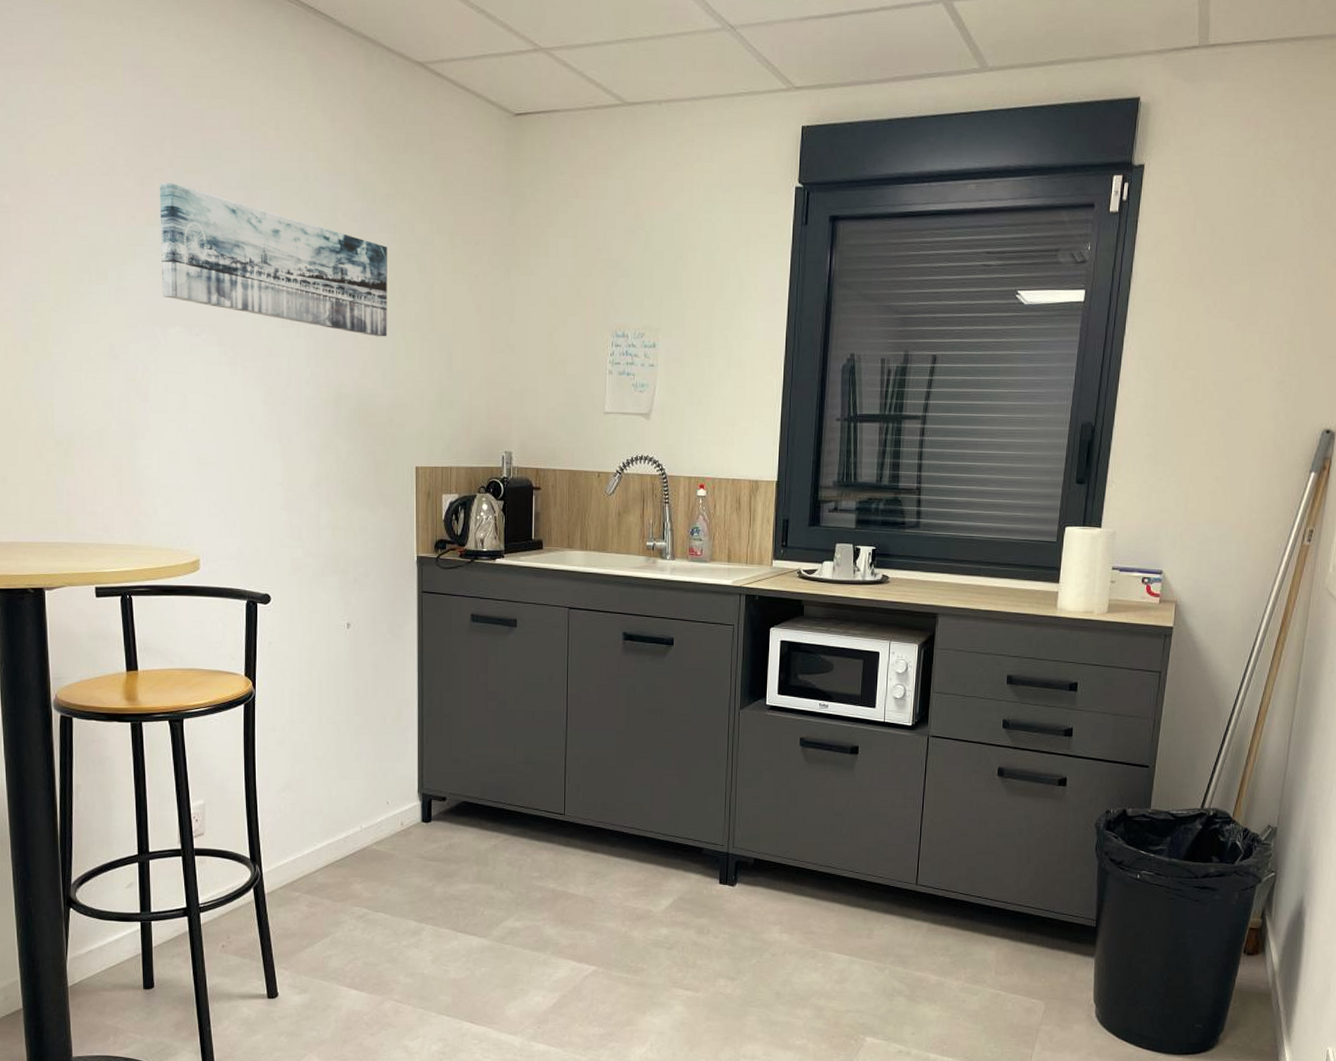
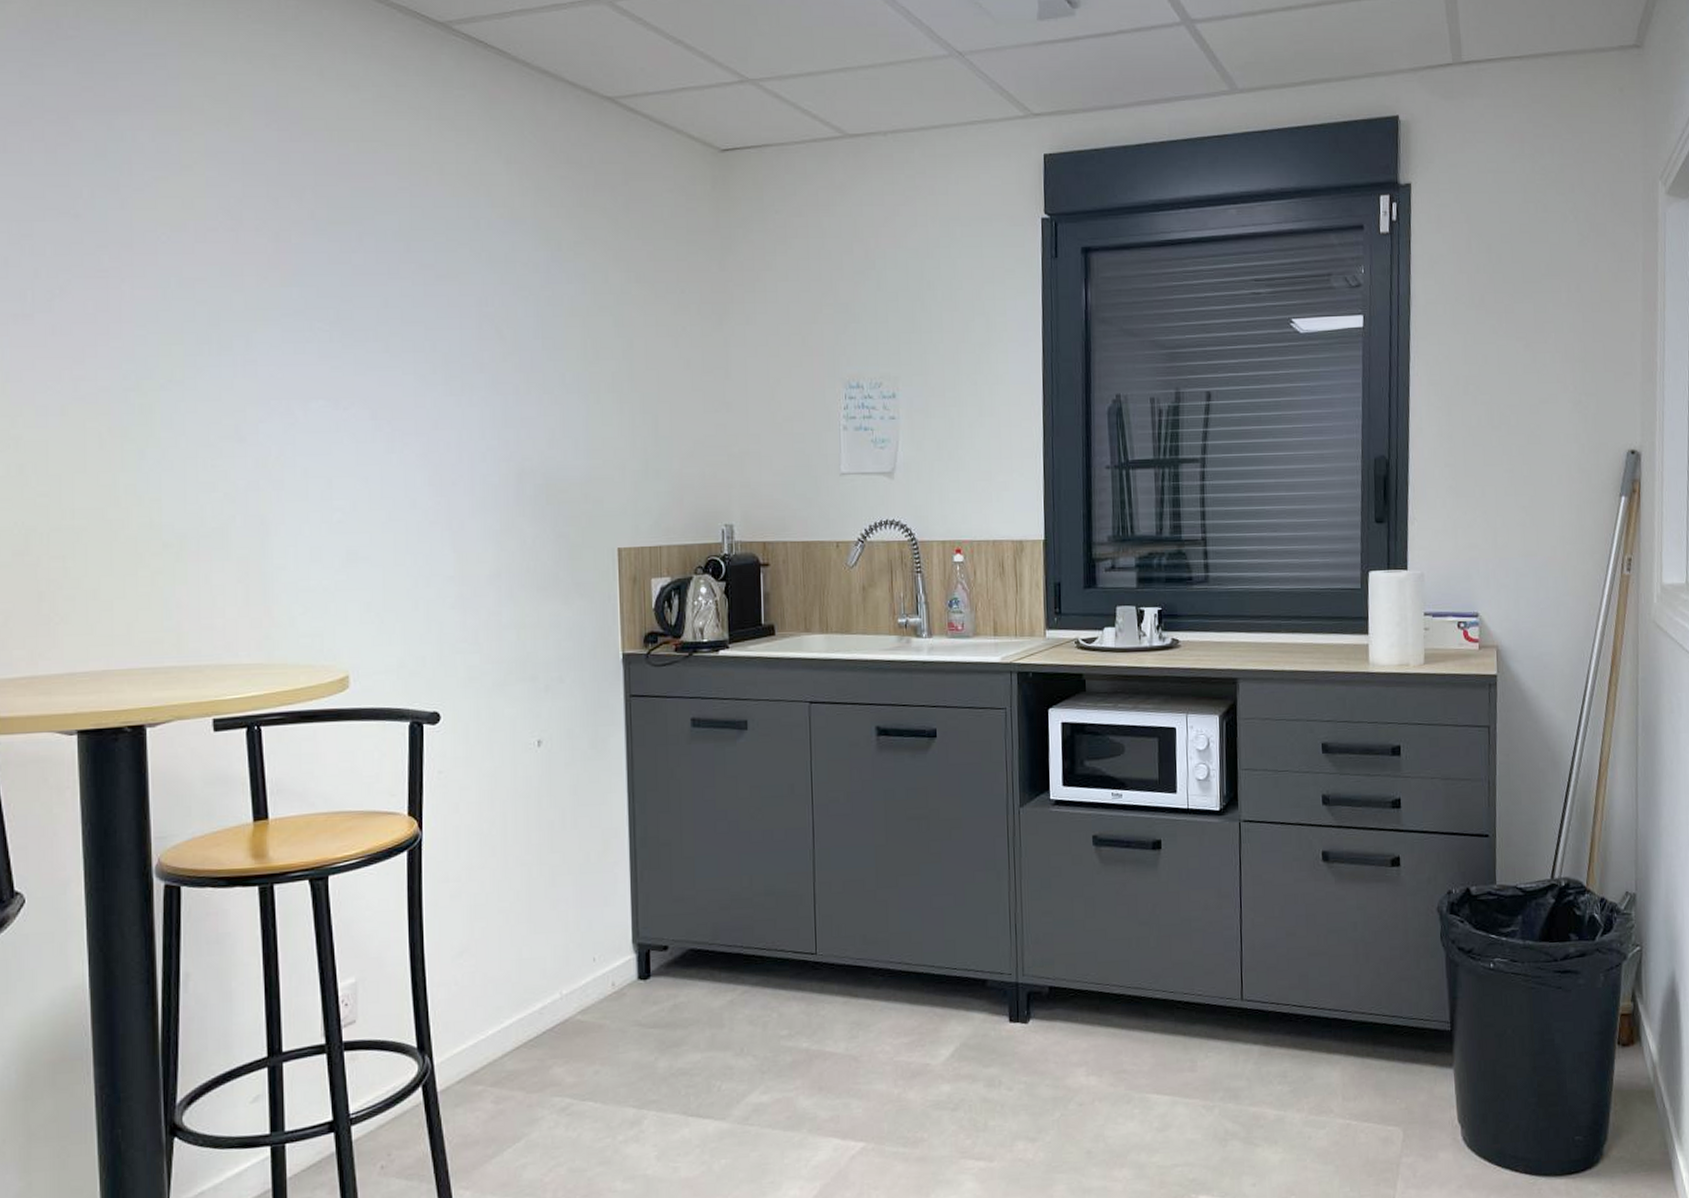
wall art: present [159,183,387,337] -> none [297,237,579,401]

